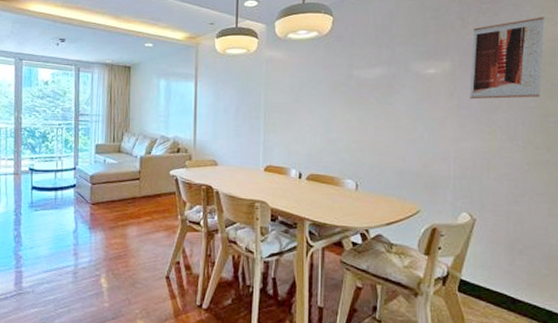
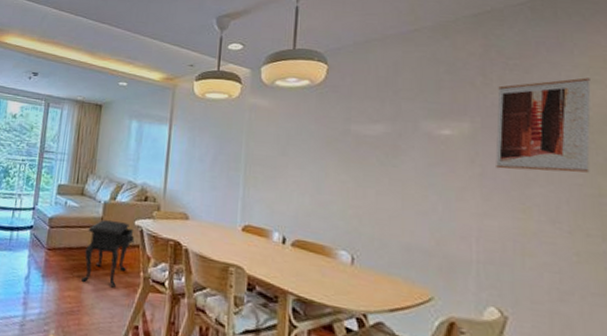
side table: none [126,173,171,232] -> present [82,220,135,288]

